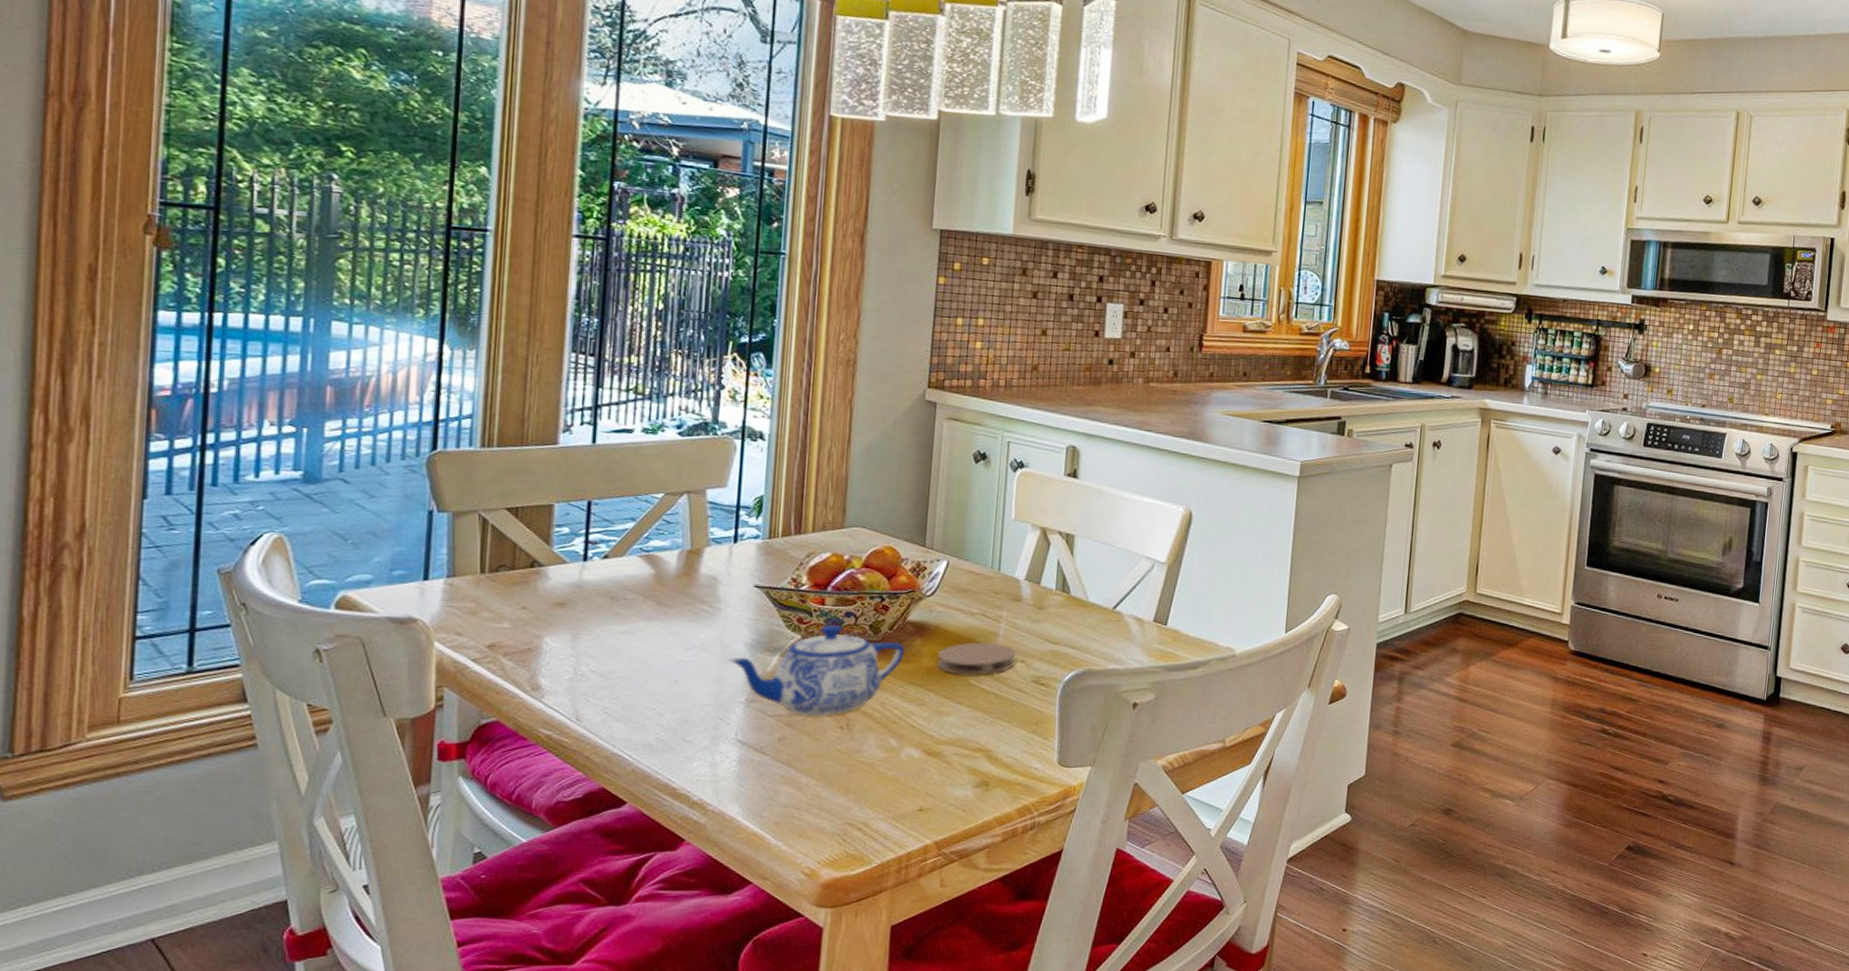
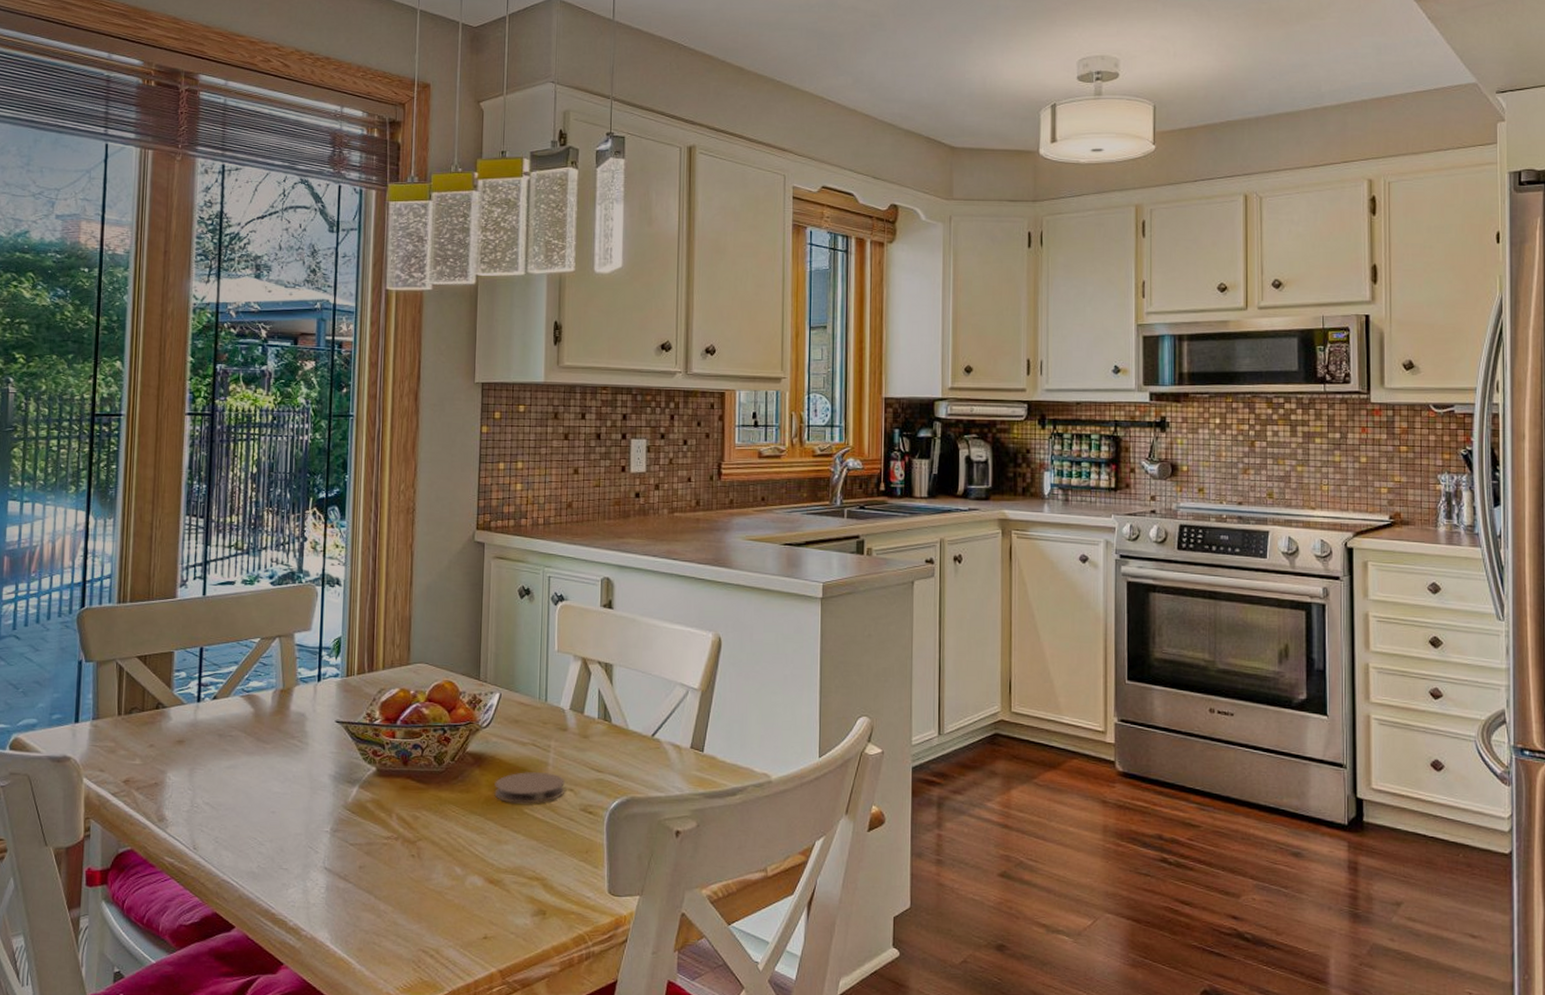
teapot: present [729,625,904,716] -> none [316,757,465,845]

